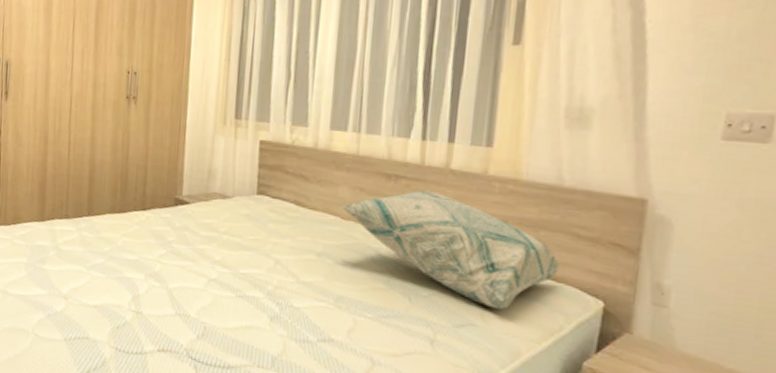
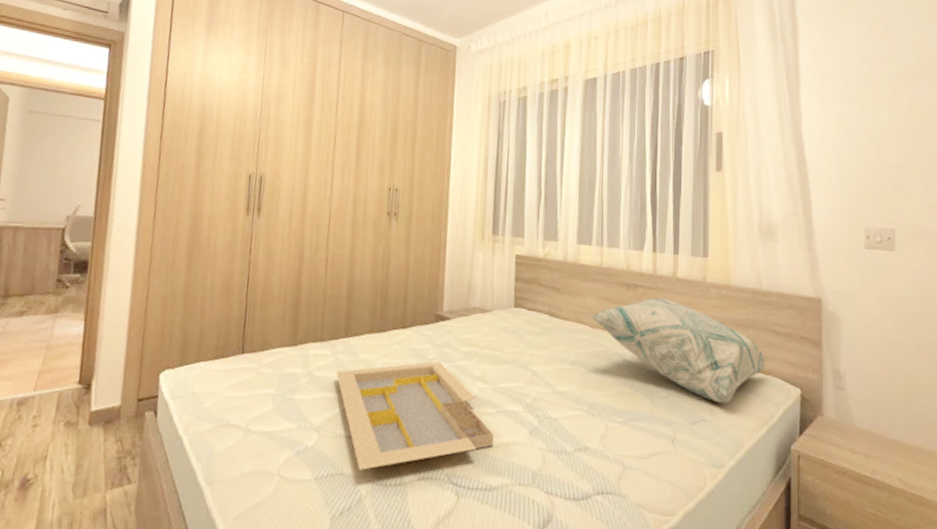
serving tray: none [80,243,233,337] -> present [335,361,494,470]

